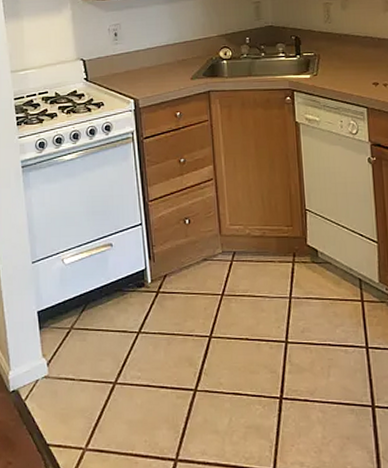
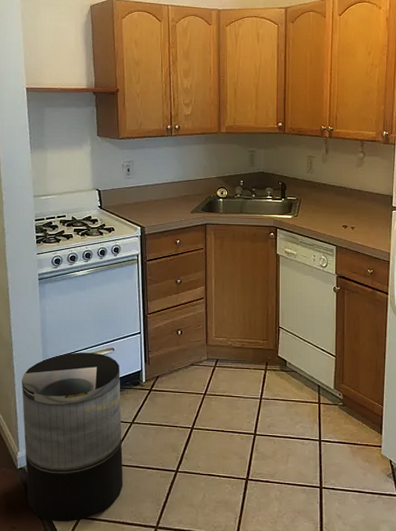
trash can: none [9,250,133,455] -> present [21,352,123,522]

